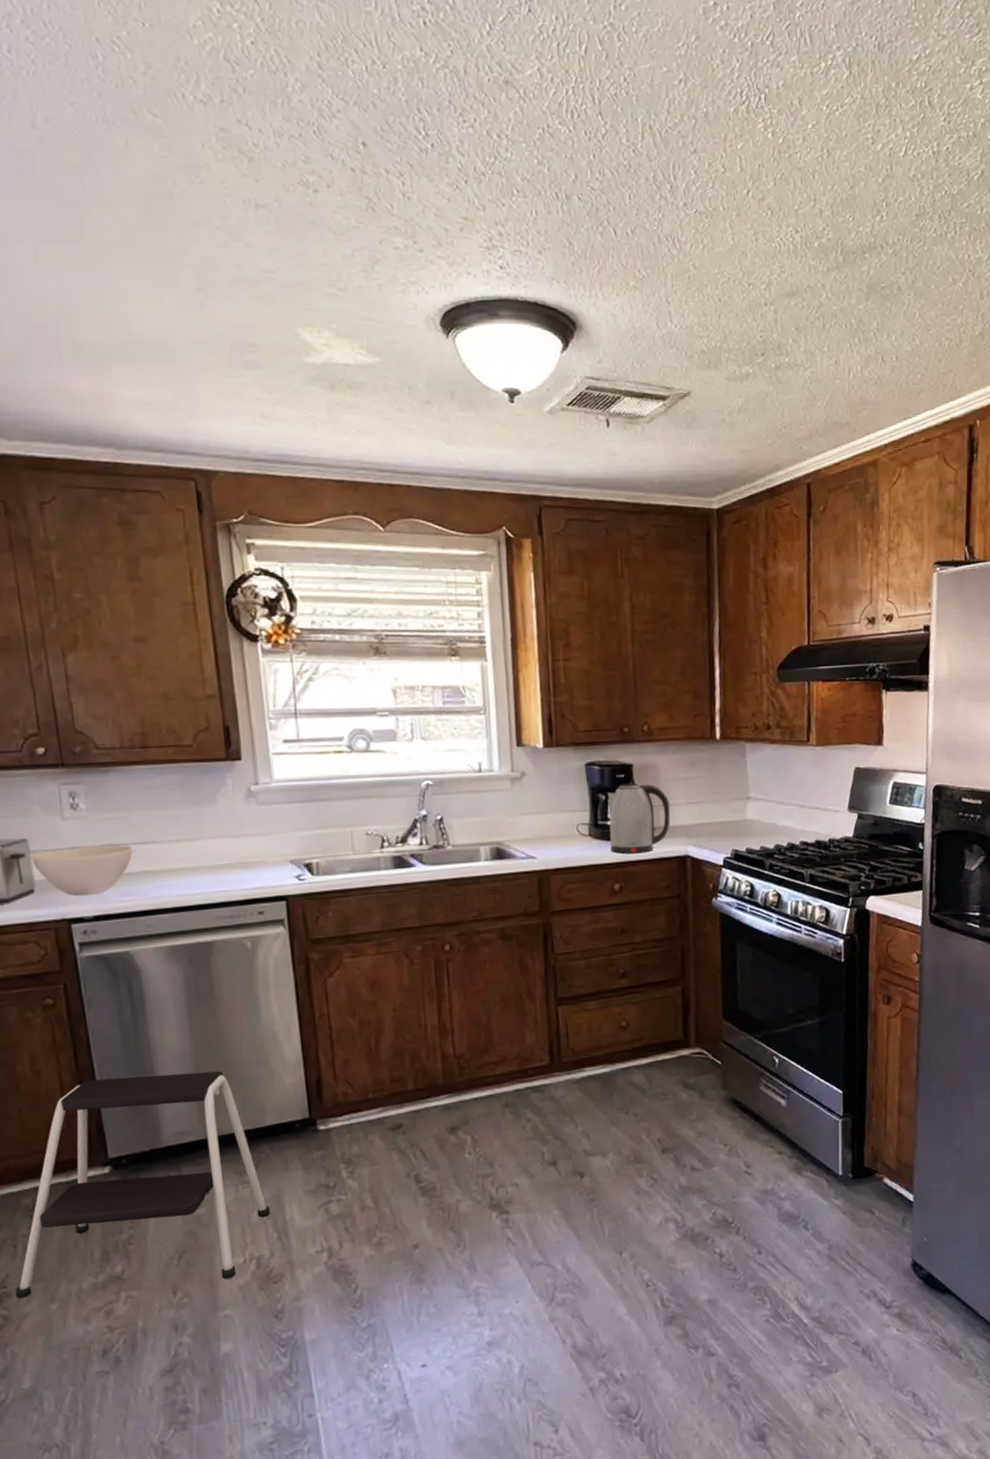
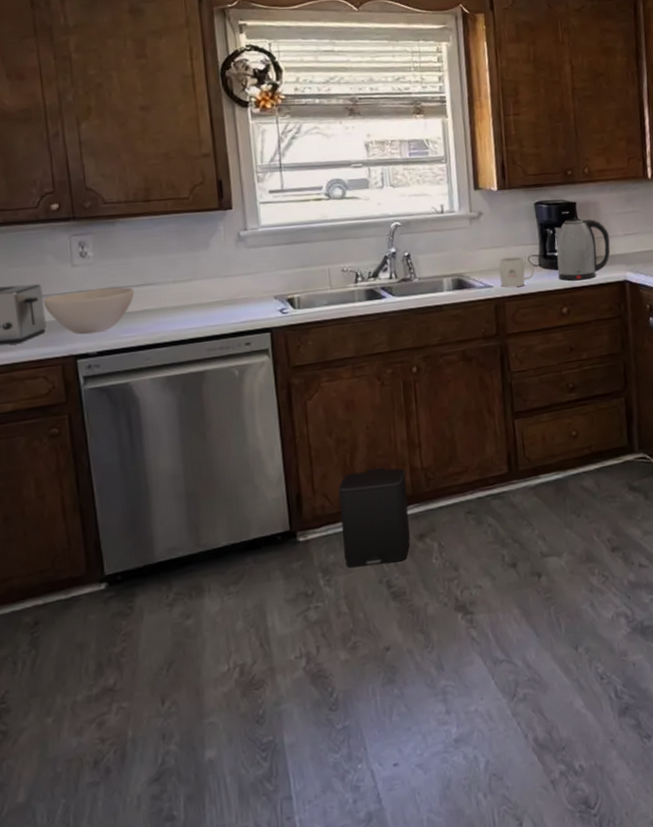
step stool: present [14,1071,271,1299] -> none [13,489,254,714]
pedal bin: none [362,1053,441,1160] -> present [338,467,411,568]
mug: none [543,824,584,861] -> present [499,257,535,289]

